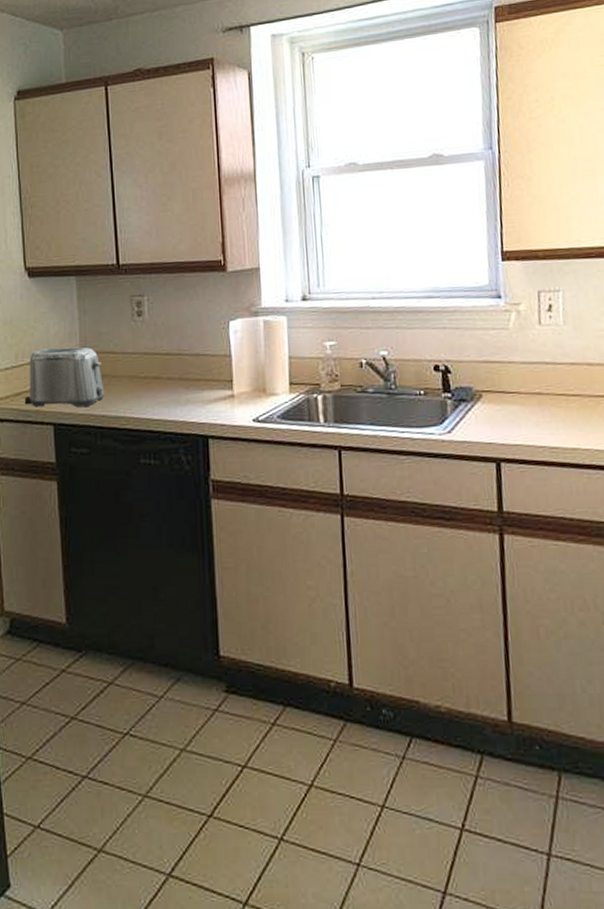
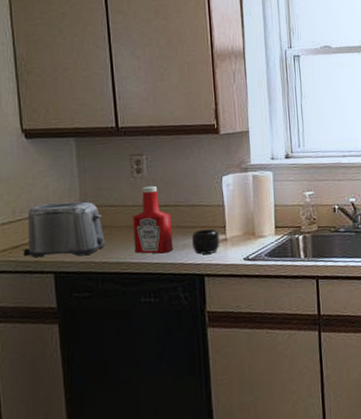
ketchup bottle: none [133,330,175,409] -> present [133,185,173,254]
mug: none [194,382,226,412] -> present [191,228,220,255]

